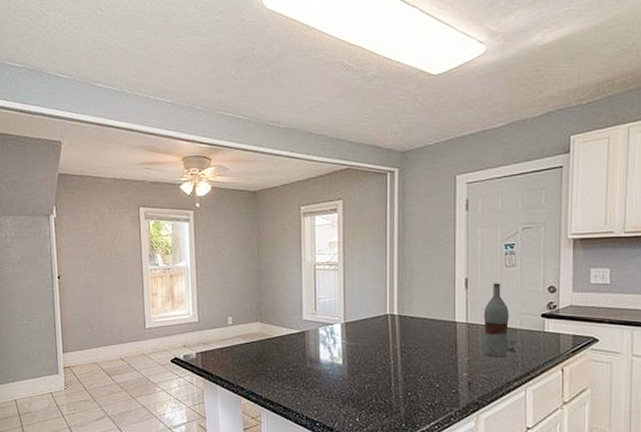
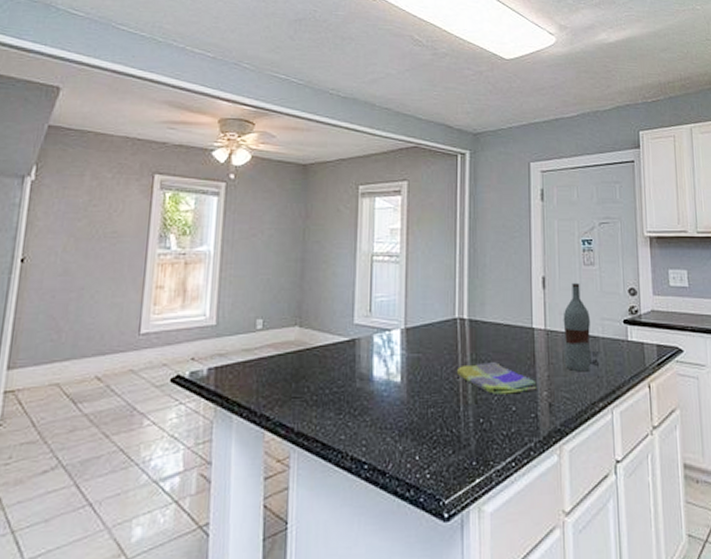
dish towel: none [388,349,458,374] -> present [456,362,537,394]

